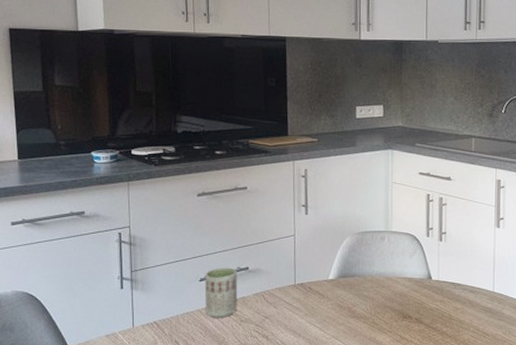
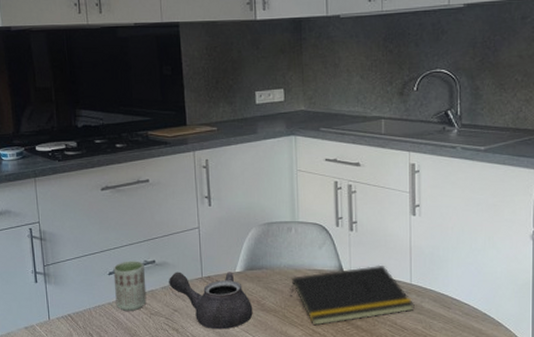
teapot: none [261,278,344,336] -> present [169,272,253,330]
notepad: none [380,273,496,332] -> present [290,265,415,326]

